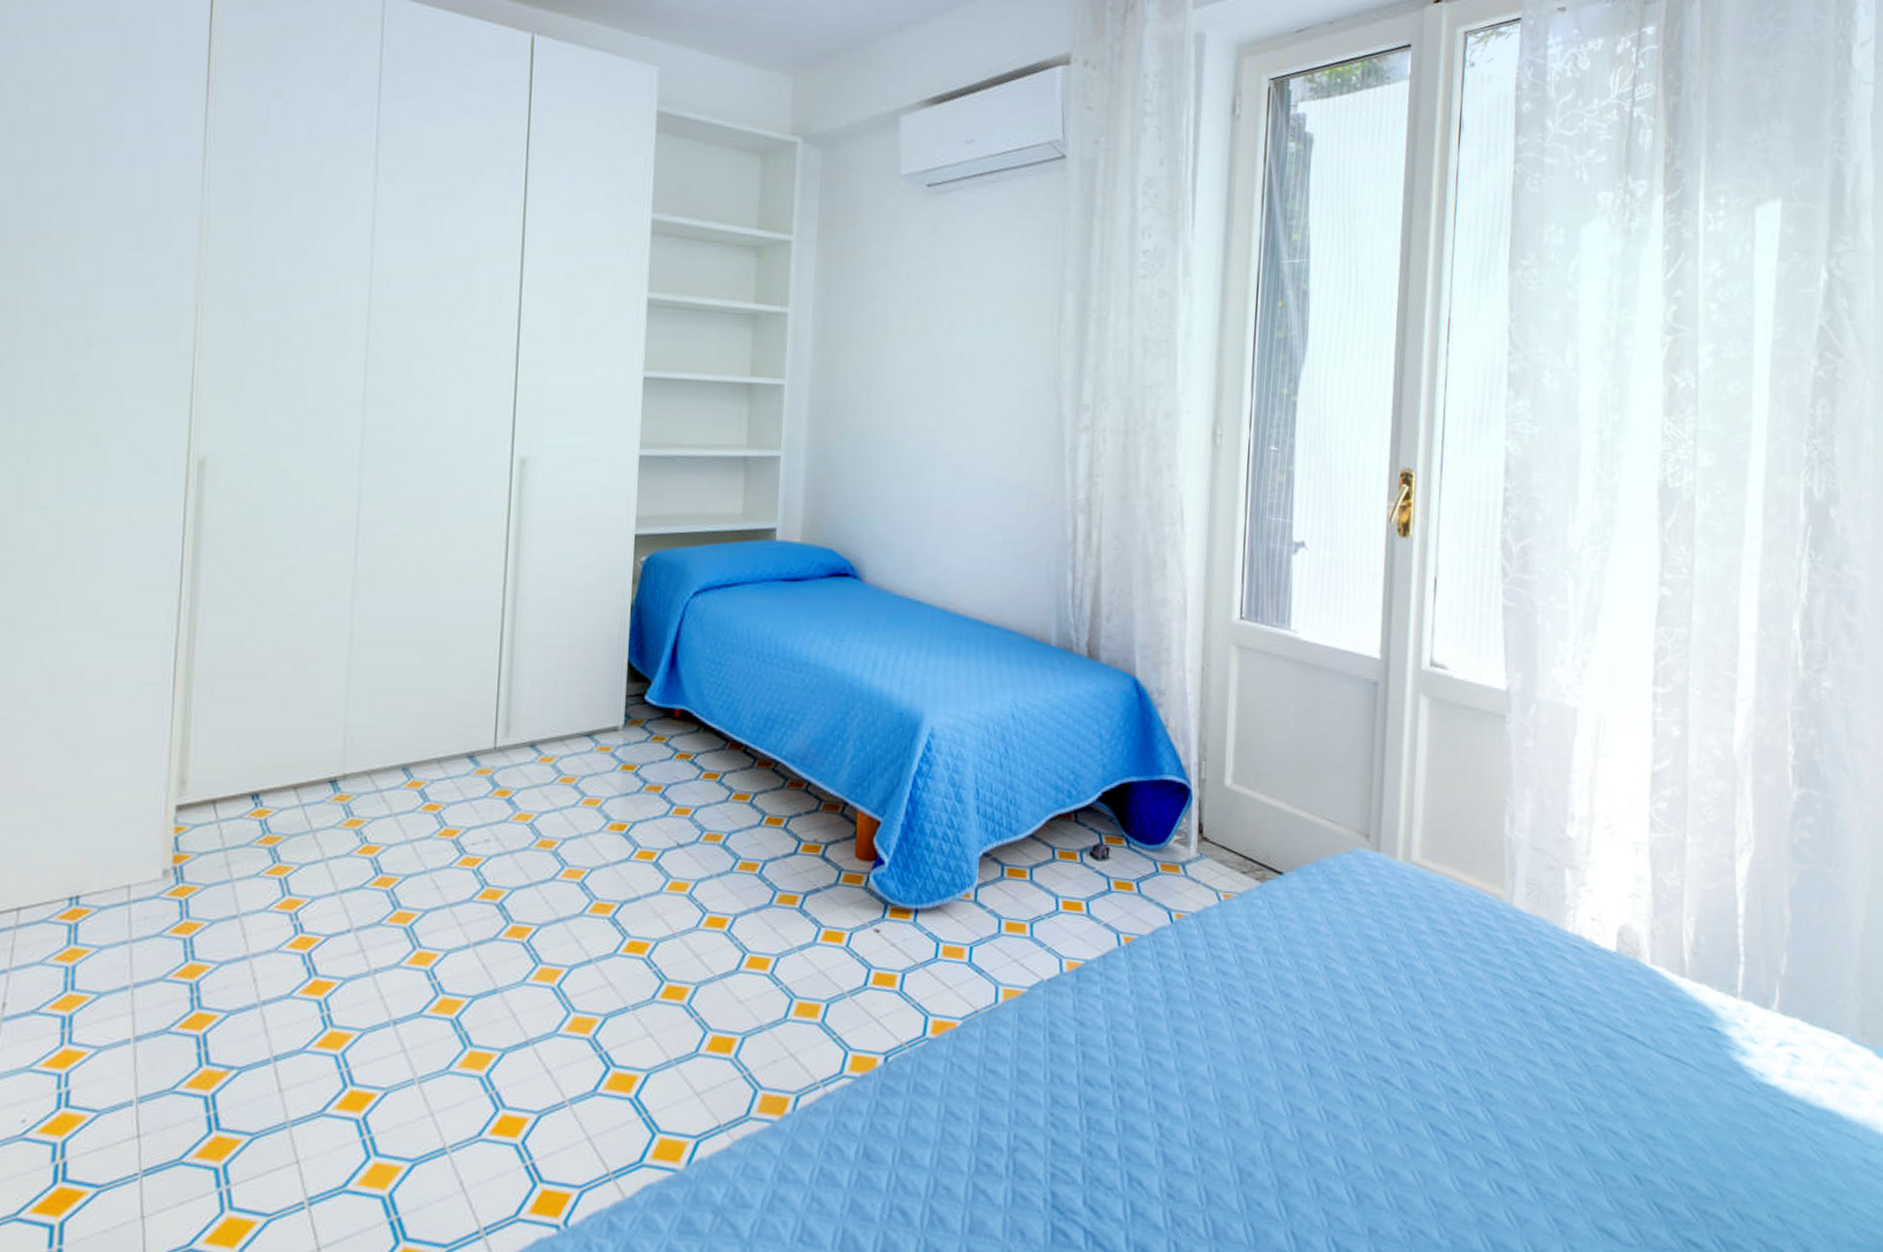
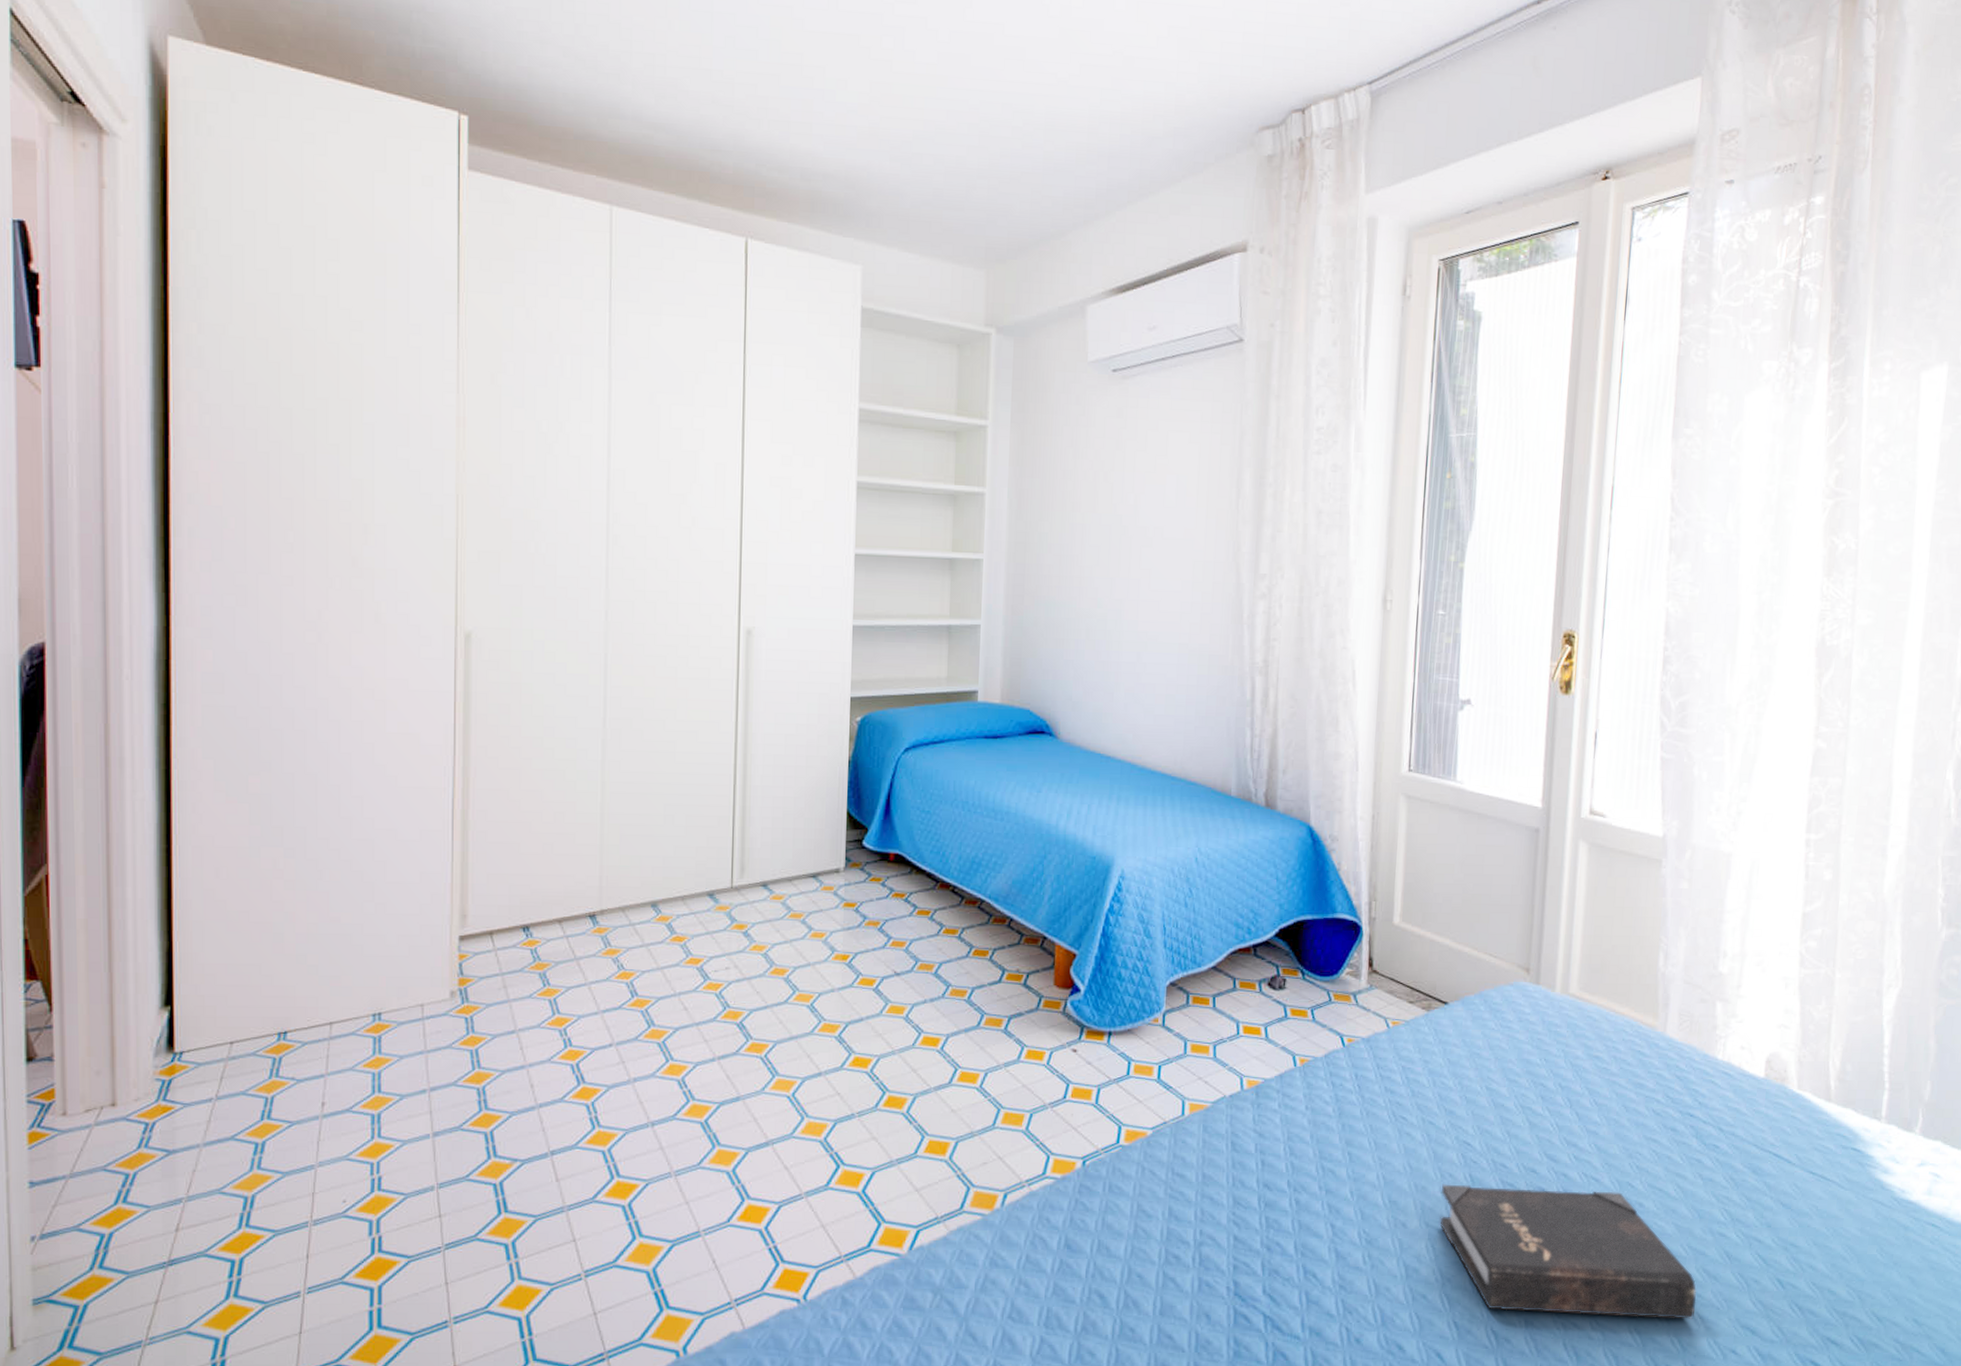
hardback book: none [1276,1075,1550,1222] -> present [1439,1184,1696,1319]

